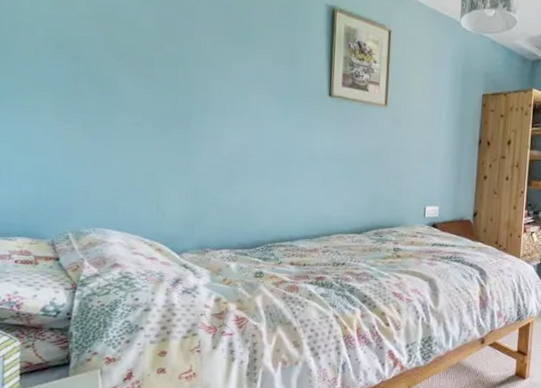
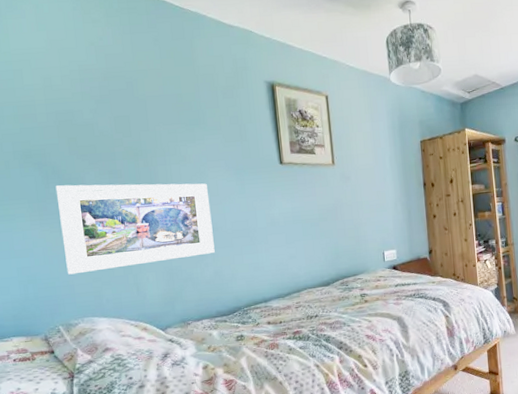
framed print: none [85,82,248,181] -> present [55,183,215,275]

